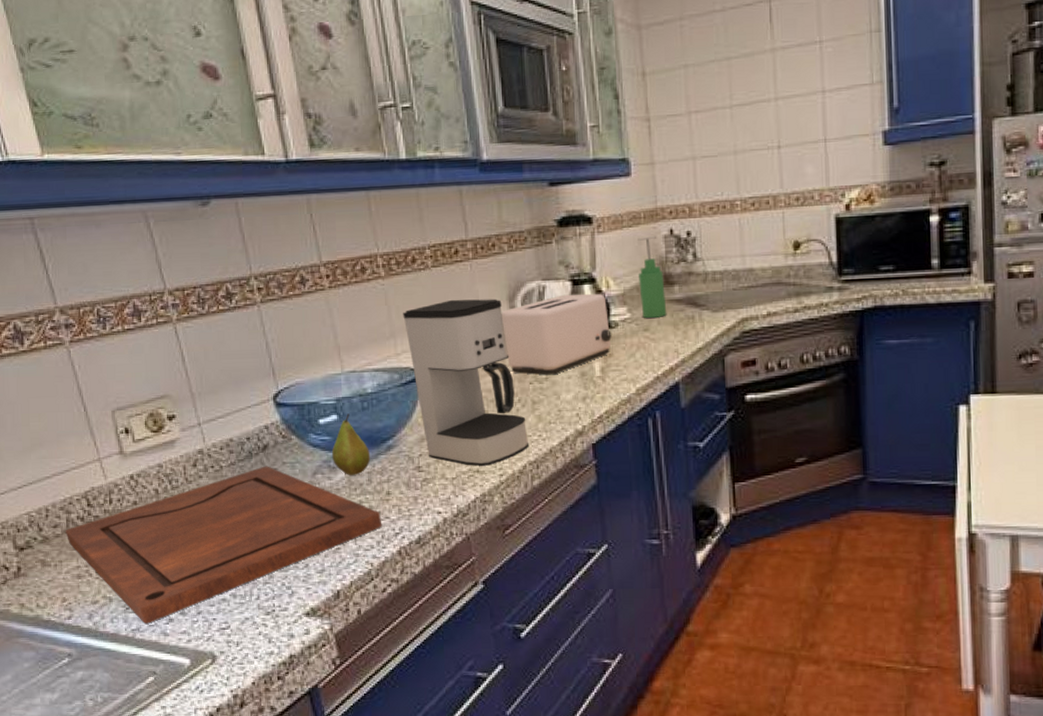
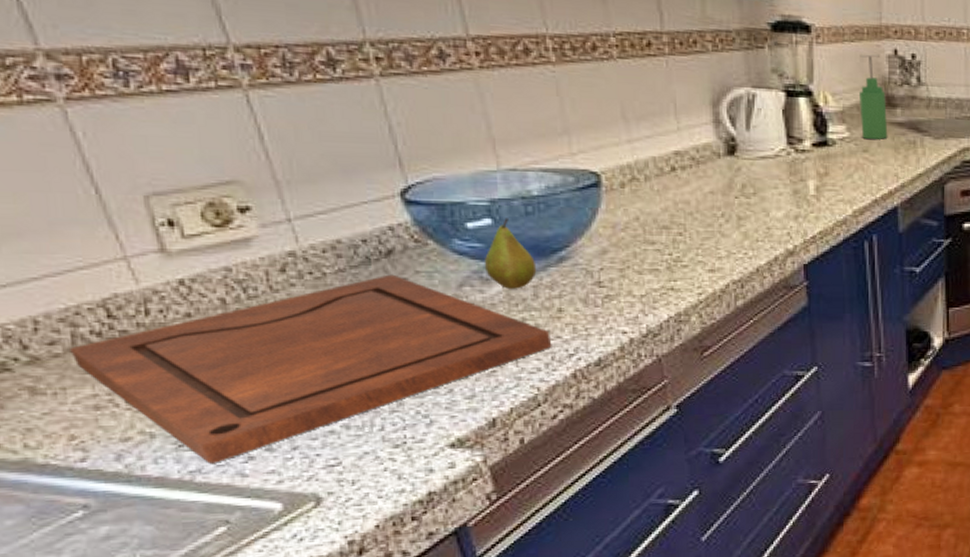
coffee maker: present [403,299,529,466] -> none [580,97,733,283]
toaster: present [501,293,612,375] -> none [703,105,828,190]

